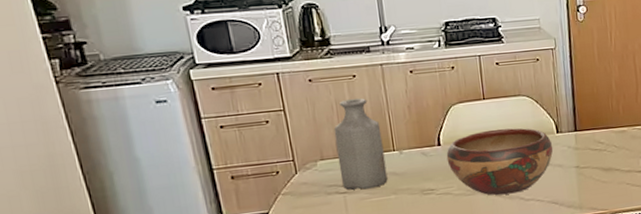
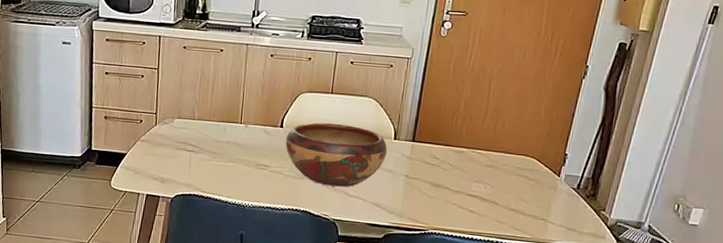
bottle: present [333,98,388,190] -> none [191,70,234,153]

